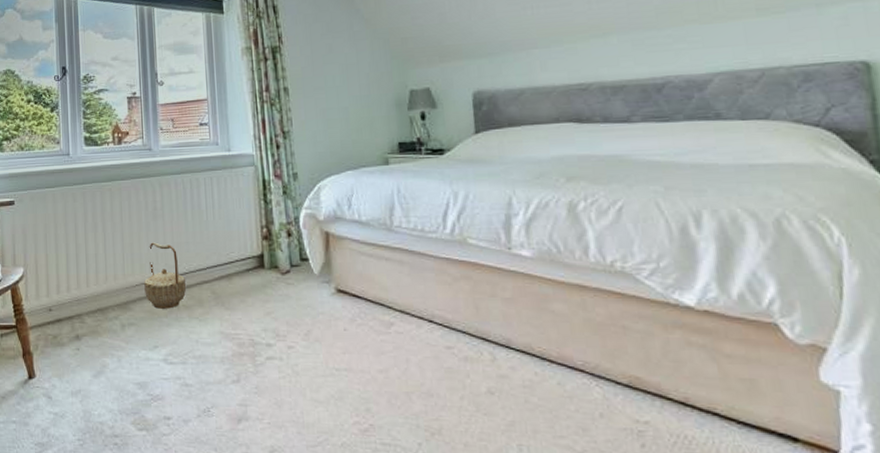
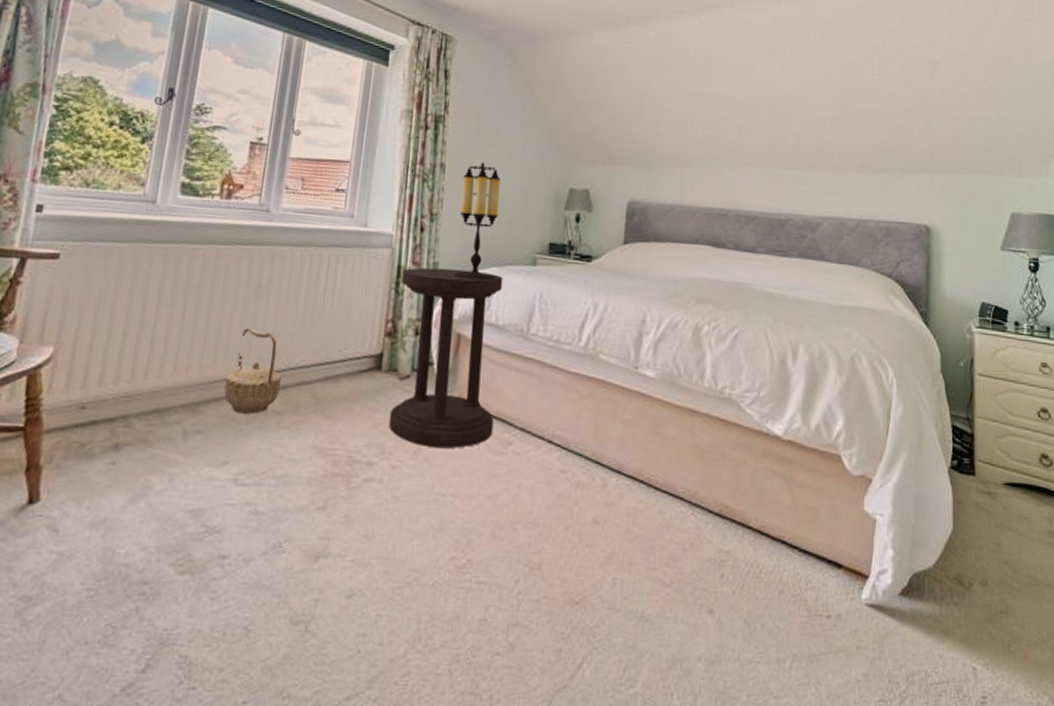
side table: none [267,176,374,330] -> present [388,267,503,448]
table lamp: none [306,80,353,185] -> present [453,162,500,281]

